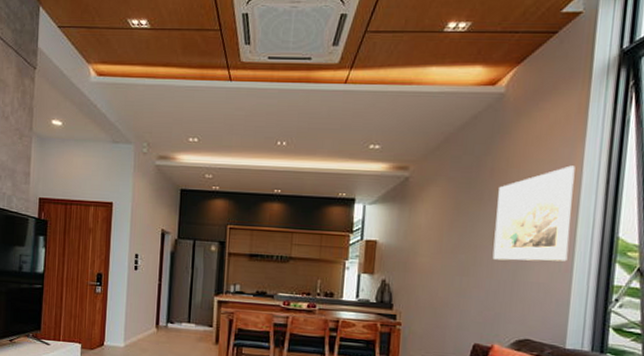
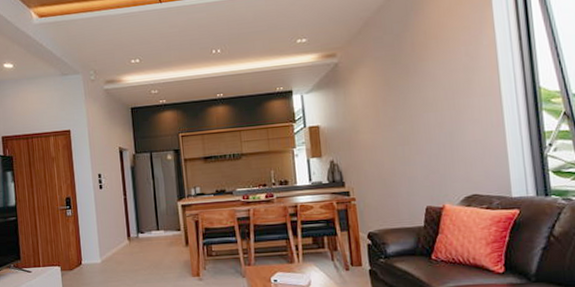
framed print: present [492,165,575,262] -> none [422,28,497,126]

